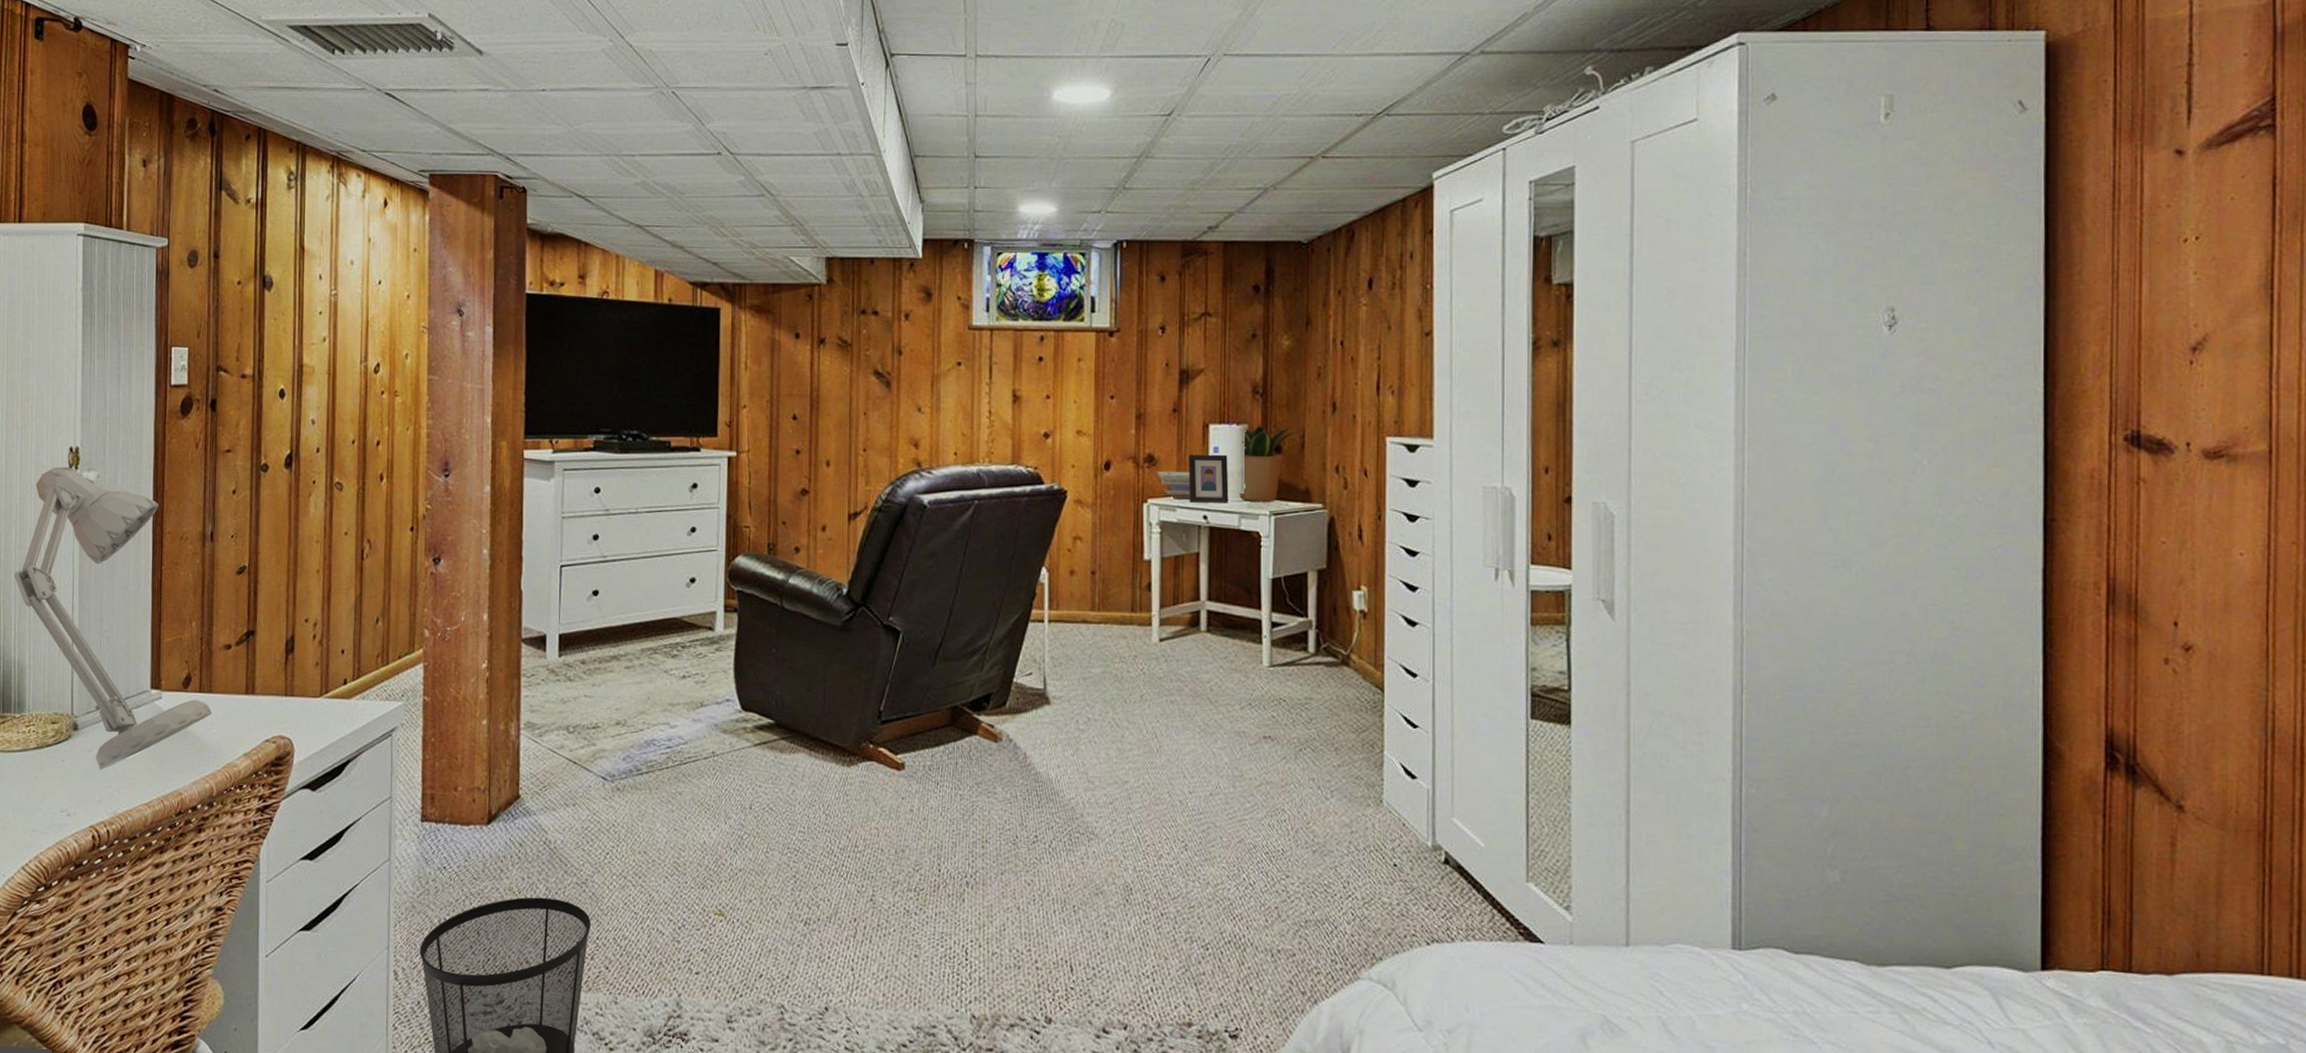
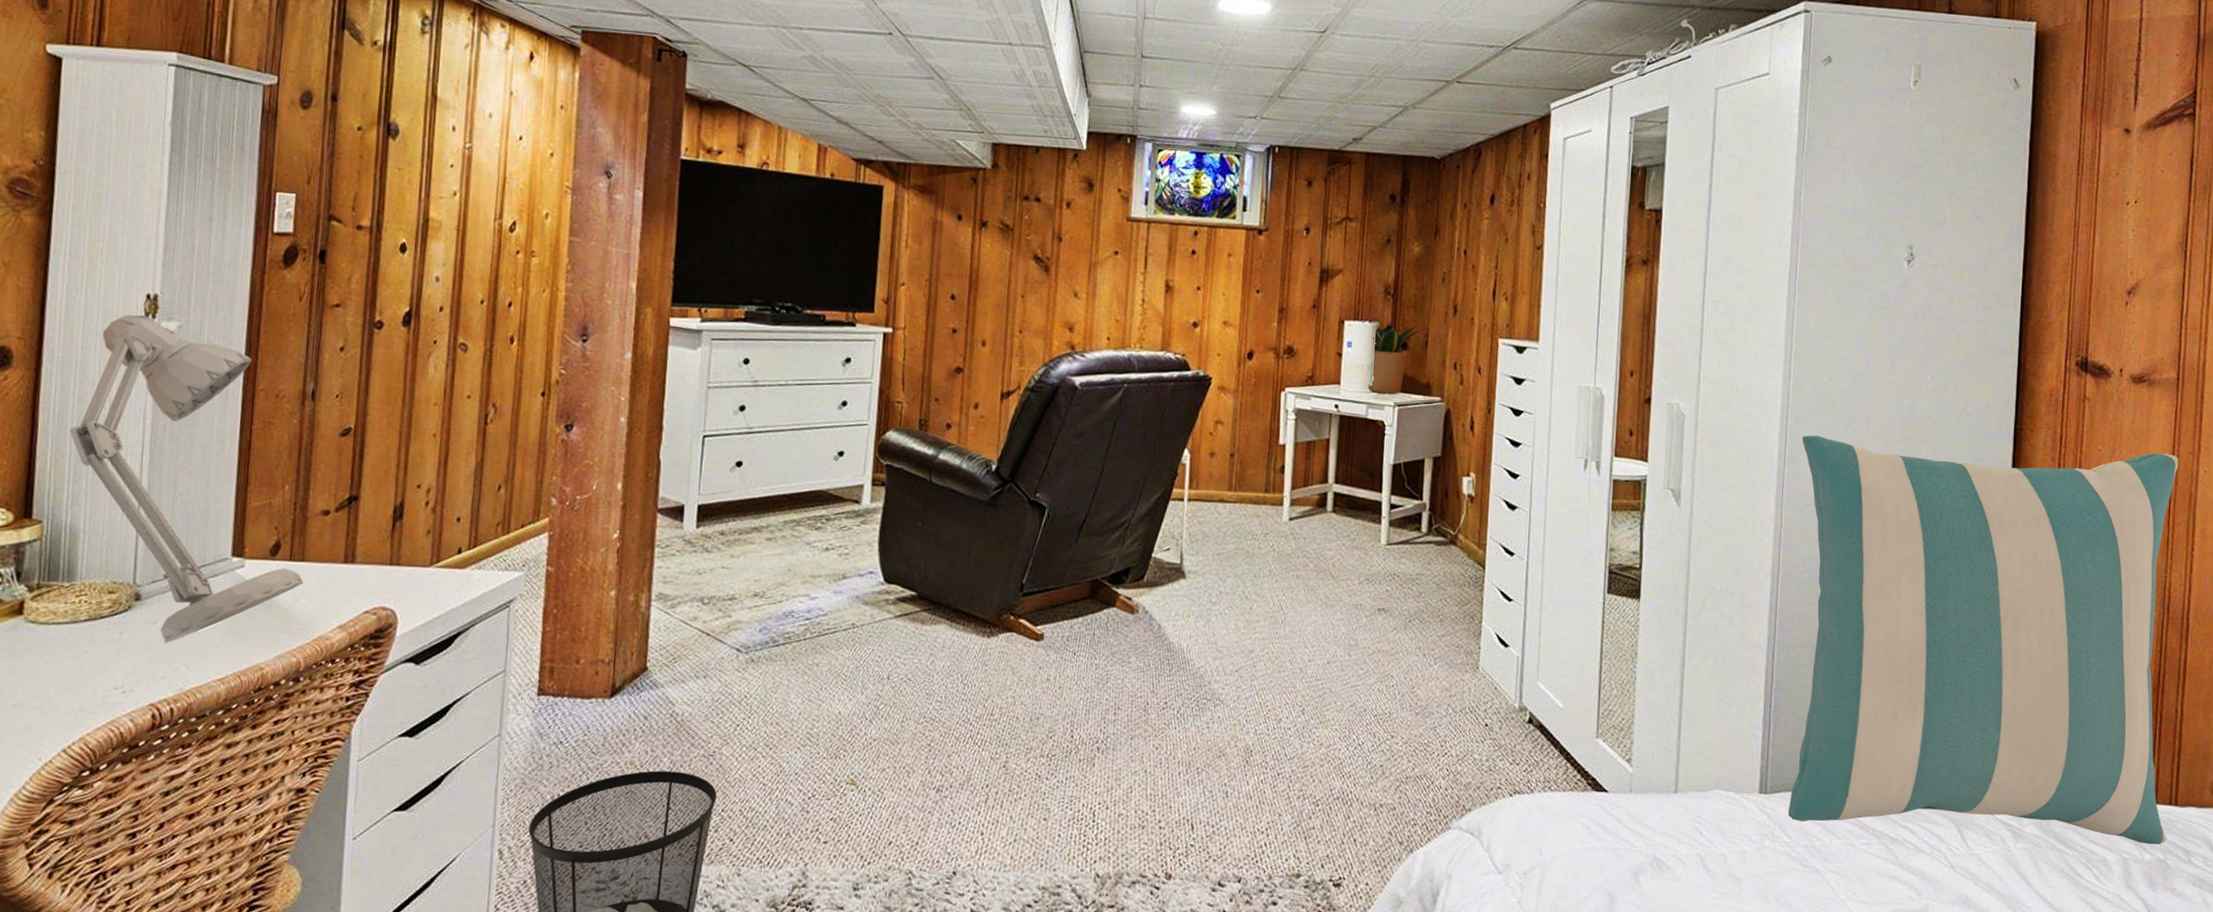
books: present [1156,470,1191,500] -> none [1295,361,1325,390]
picture frame: present [1188,454,1229,503] -> none [1323,348,1360,394]
pillow: none [1764,534,2288,1026] -> present [1788,435,2178,845]

